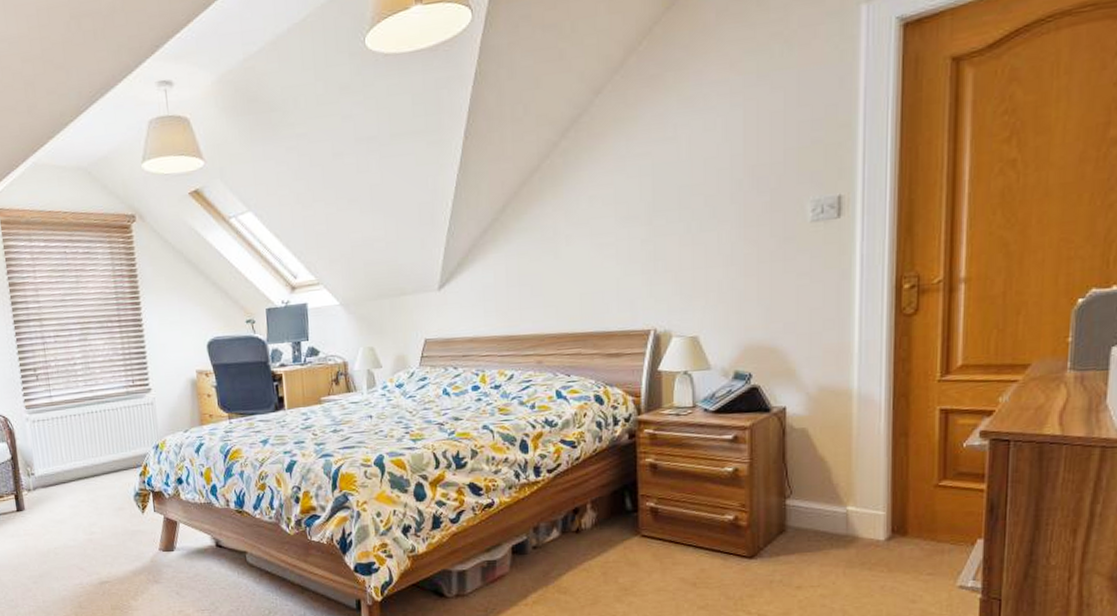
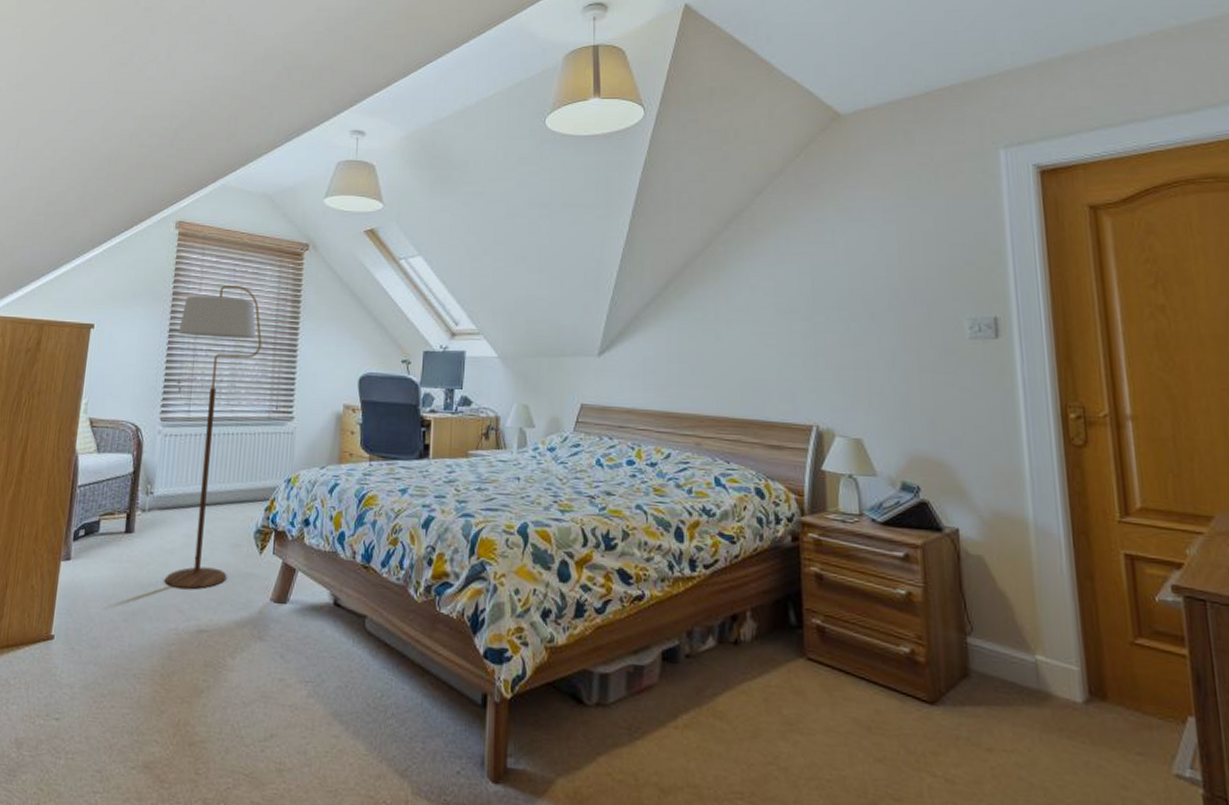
floor lamp: none [22,268,117,551] -> present [165,286,262,589]

